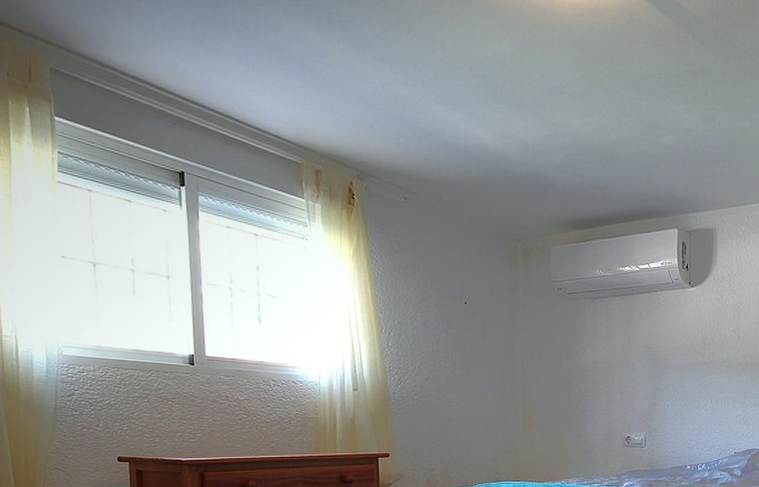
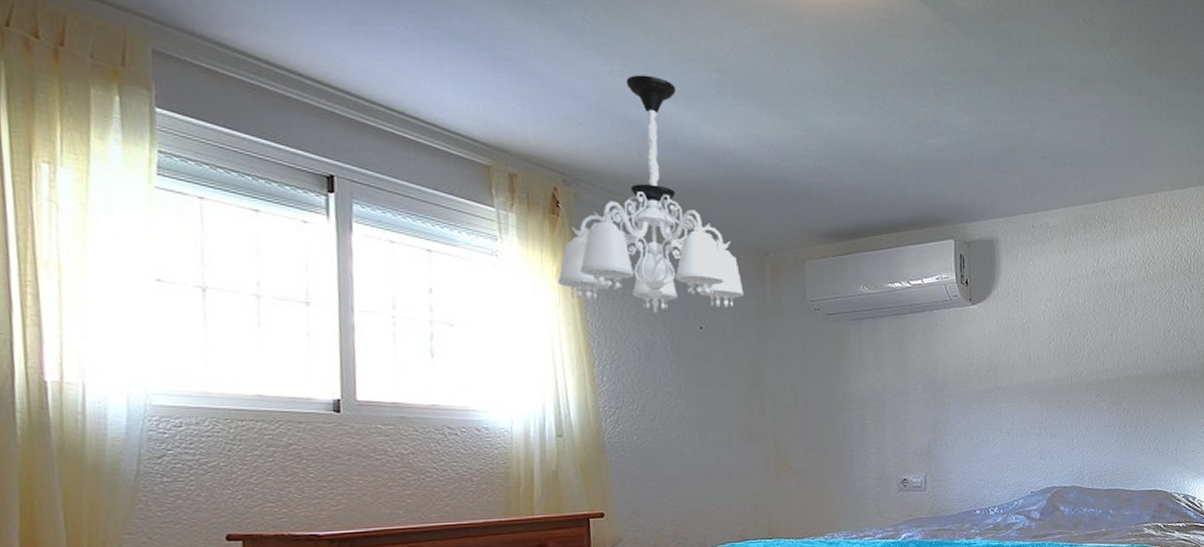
chandelier: none [353,82,501,290] -> present [557,75,744,313]

